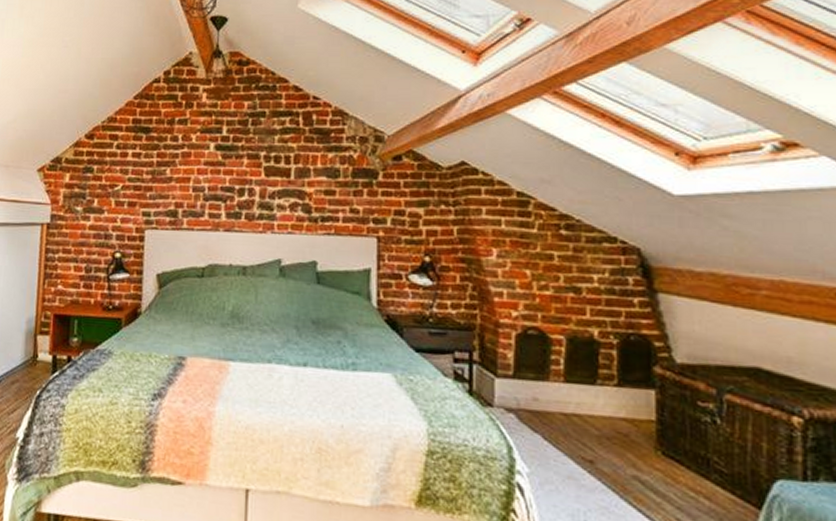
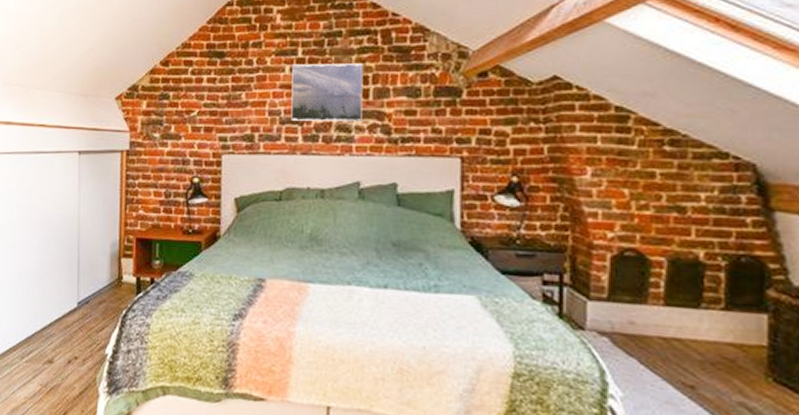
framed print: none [214,142,286,200] -> present [291,63,364,121]

